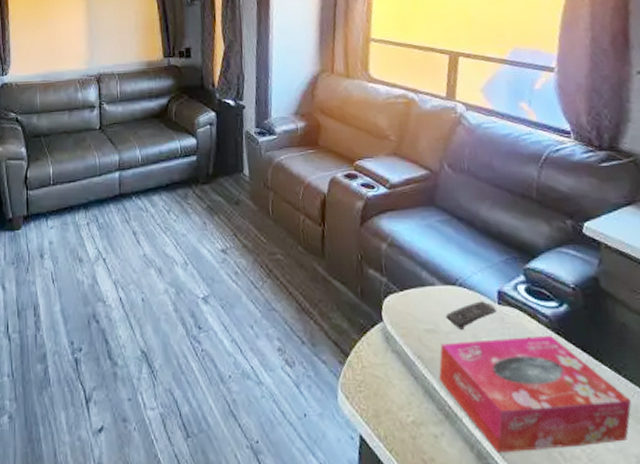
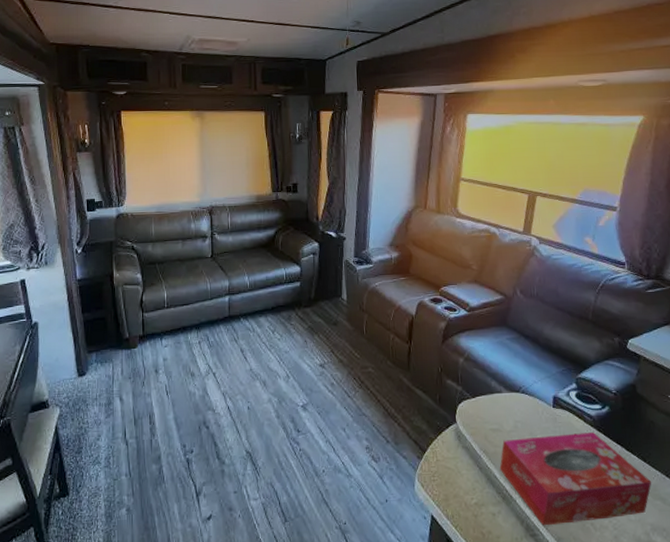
remote control: present [445,301,496,329] -> none [509,405,551,428]

